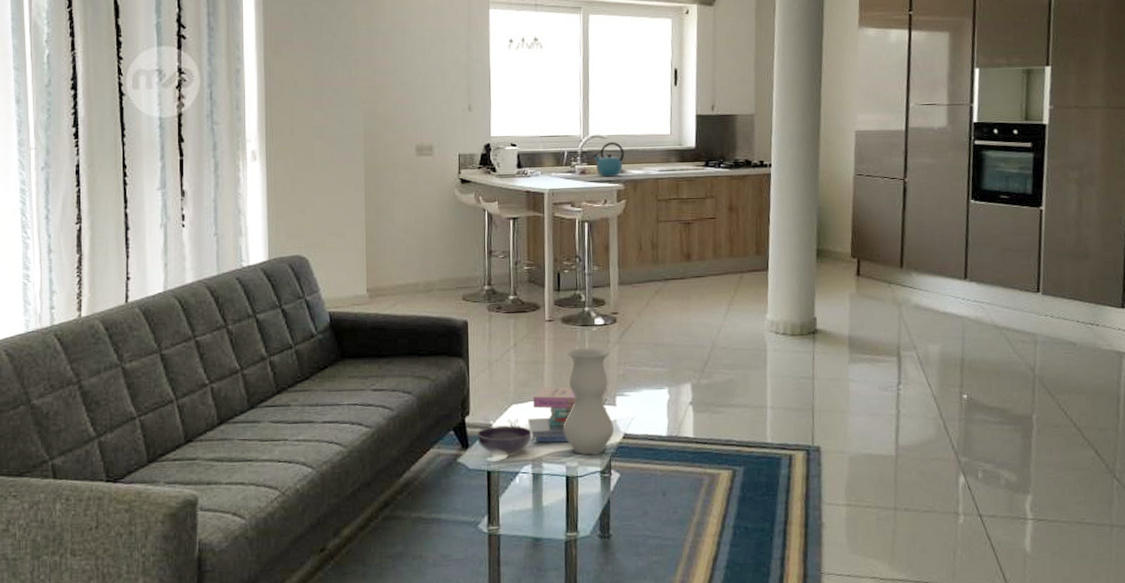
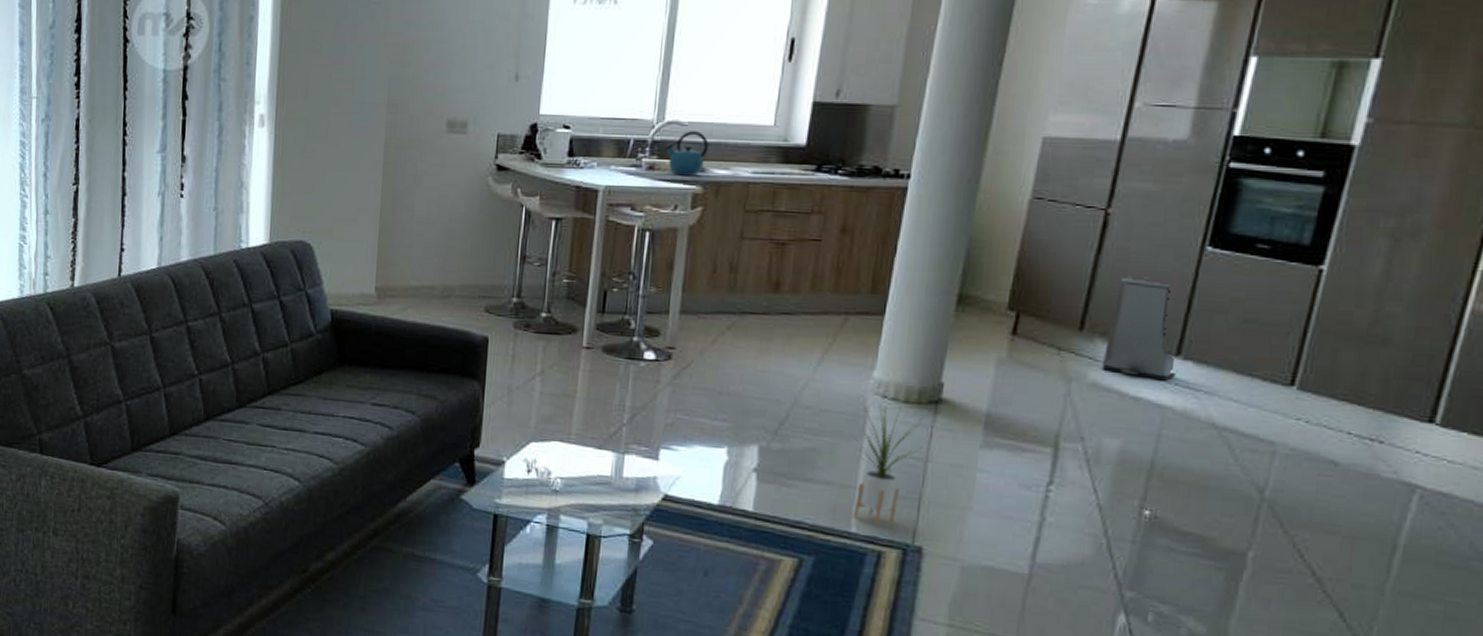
bowl: present [477,425,532,457] -> none [486,463,552,502]
books: present [528,387,608,443] -> none [547,426,651,495]
vase: present [563,348,615,455] -> none [589,385,659,515]
house plant: none [760,336,809,434] -> present [853,402,923,526]
pedal bin: none [919,225,968,299] -> present [1102,276,1178,381]

